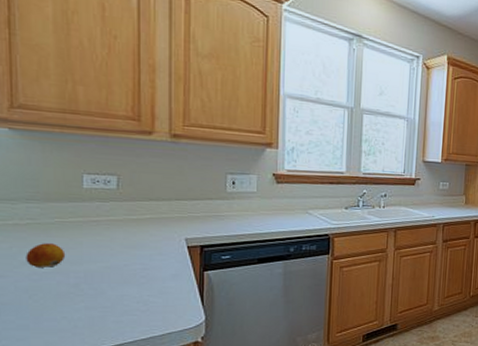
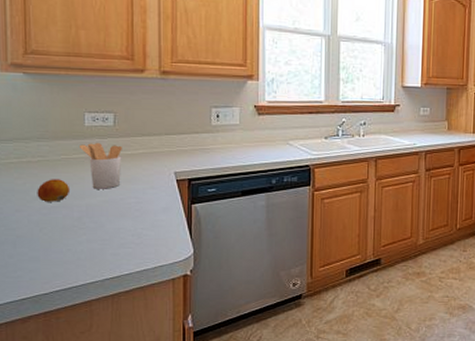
utensil holder: none [77,205,126,255] -> present [80,142,122,189]

